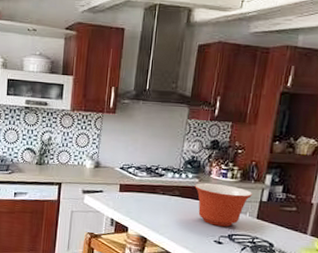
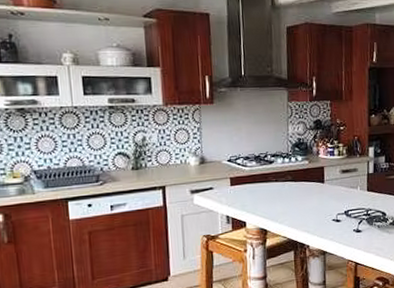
mixing bowl: present [194,183,253,227] -> none [305,163,360,205]

